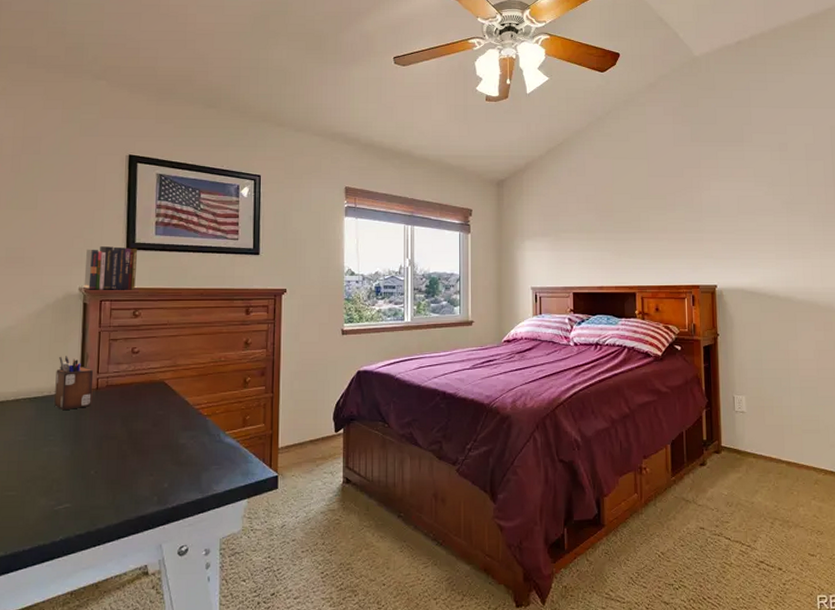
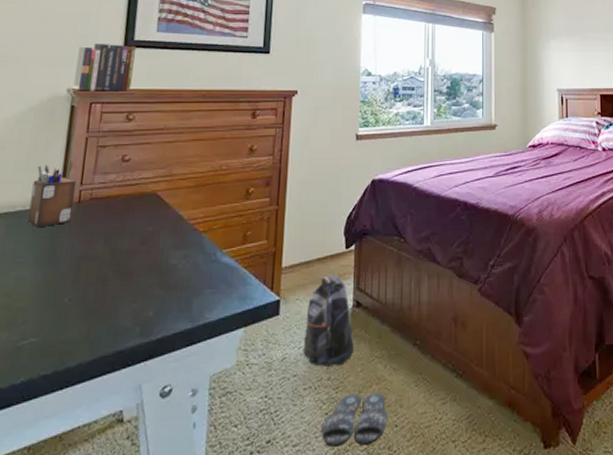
backpack: none [300,454,345,534] -> present [303,274,354,368]
slippers: none [319,555,378,600] -> present [322,391,390,447]

